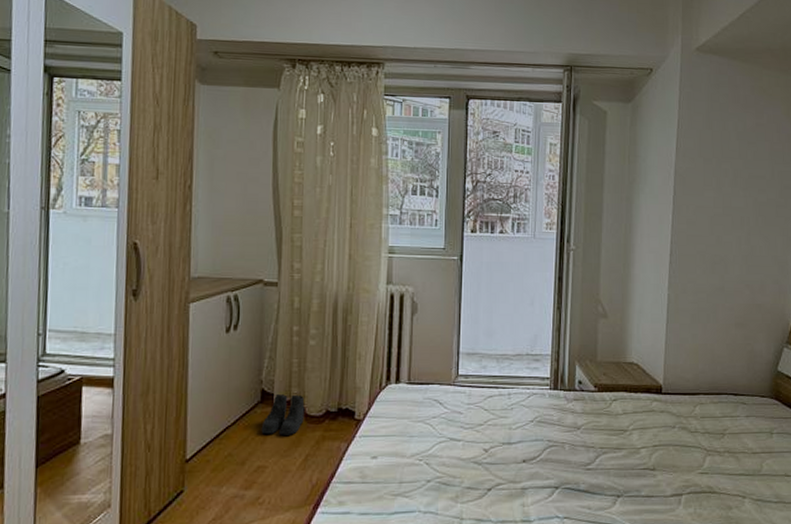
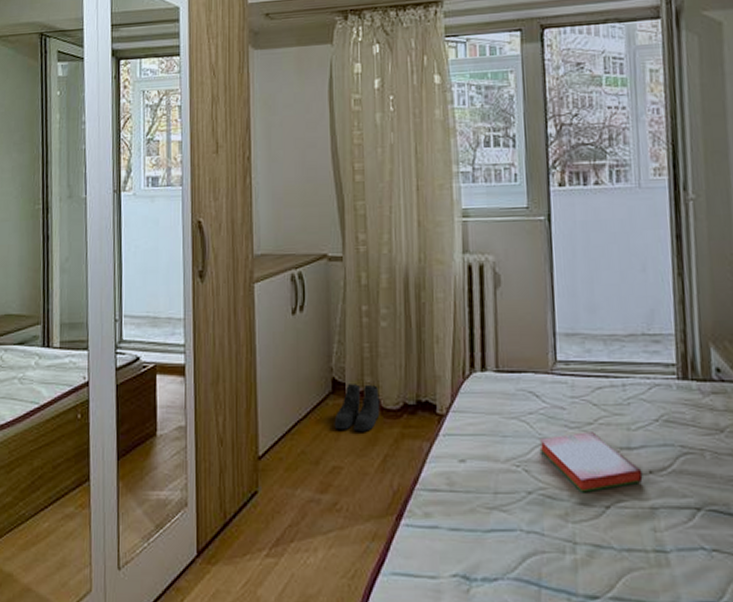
hardback book: none [439,430,518,479] -> present [539,430,643,493]

